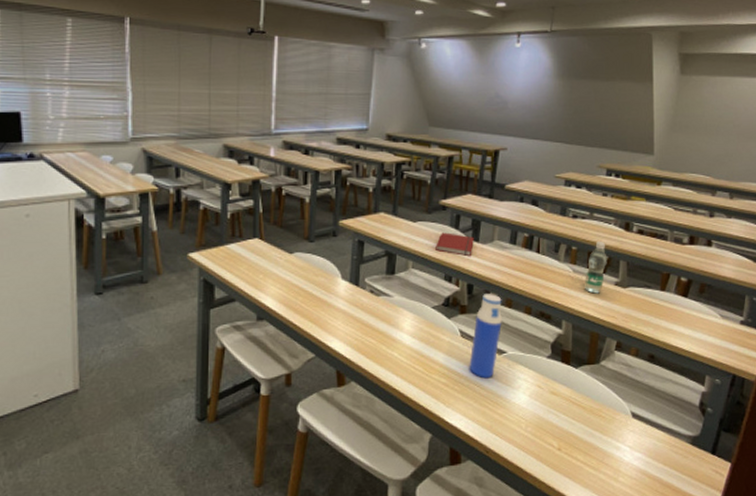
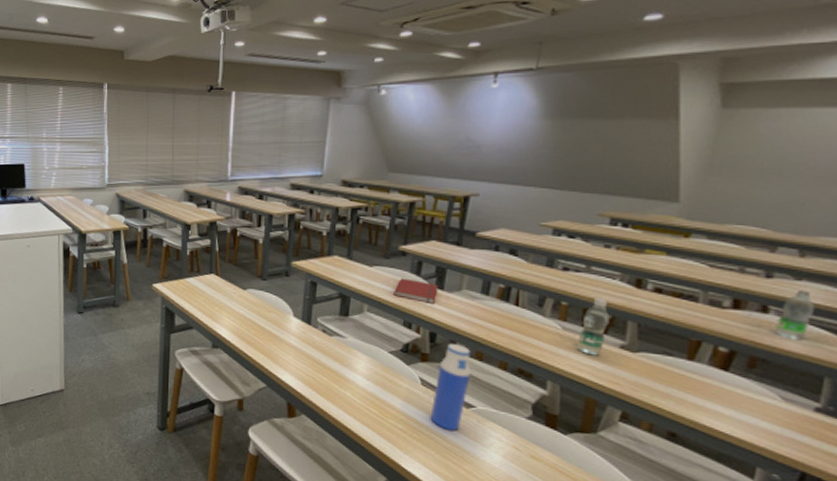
bottle: none [716,226,740,268] -> present [775,290,815,341]

